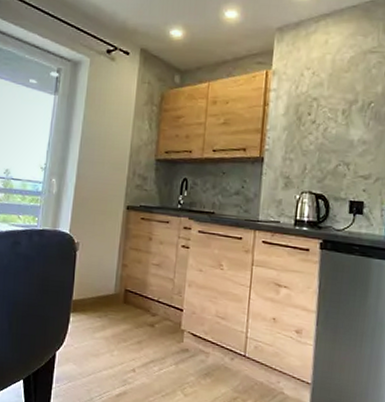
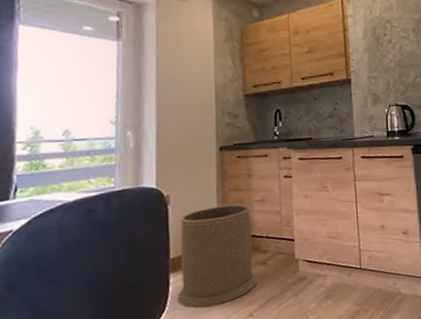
trash can: none [73,261,147,353] -> present [176,204,257,308]

